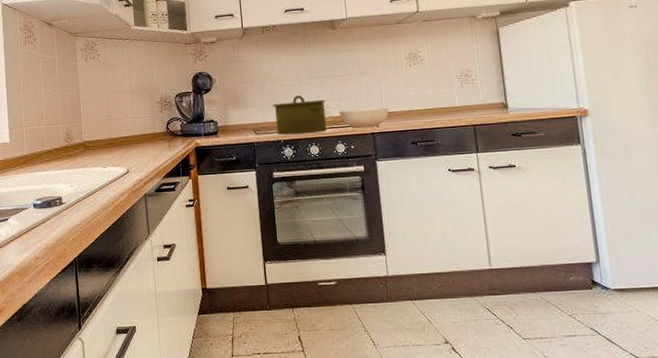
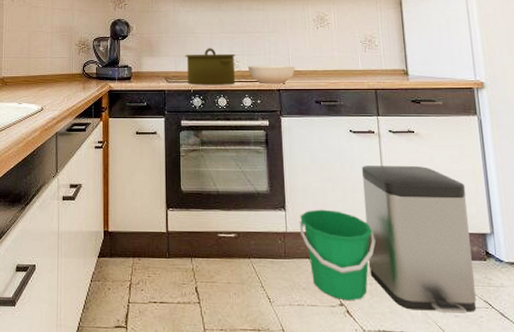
bucket: none [400,250,479,338] -> present [299,209,376,301]
pedal bin: none [462,200,583,343] -> present [361,166,477,314]

